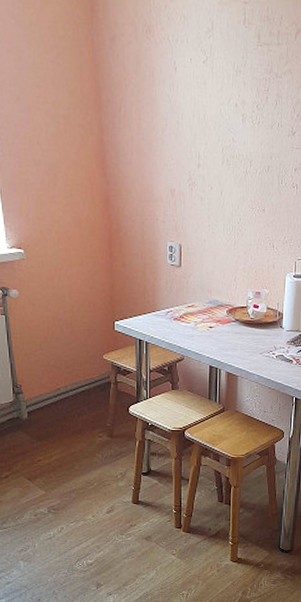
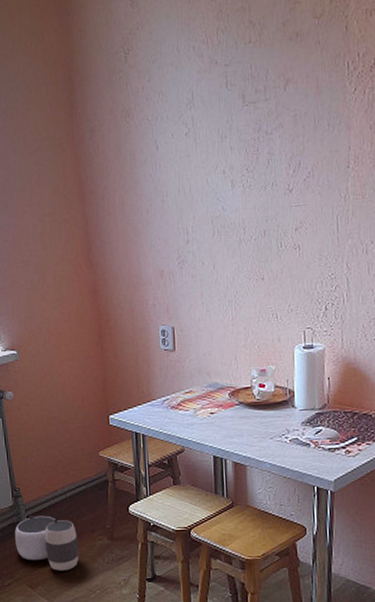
waste basket: none [14,412,79,465] -> present [14,515,79,571]

